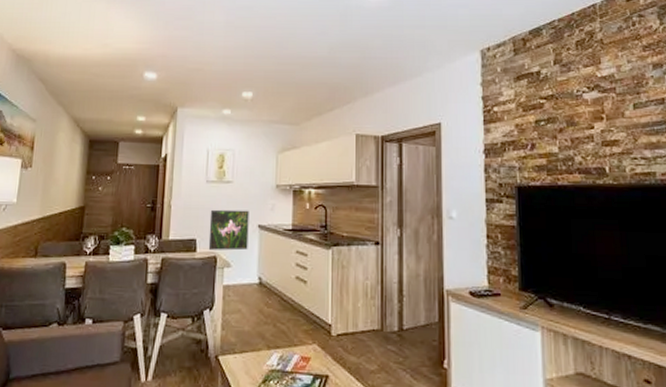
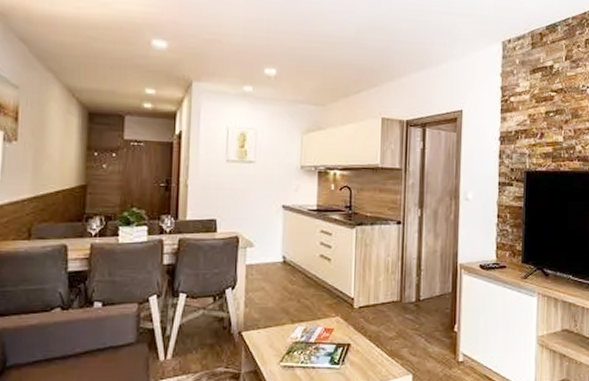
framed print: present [208,209,249,251] -> none [229,189,273,231]

